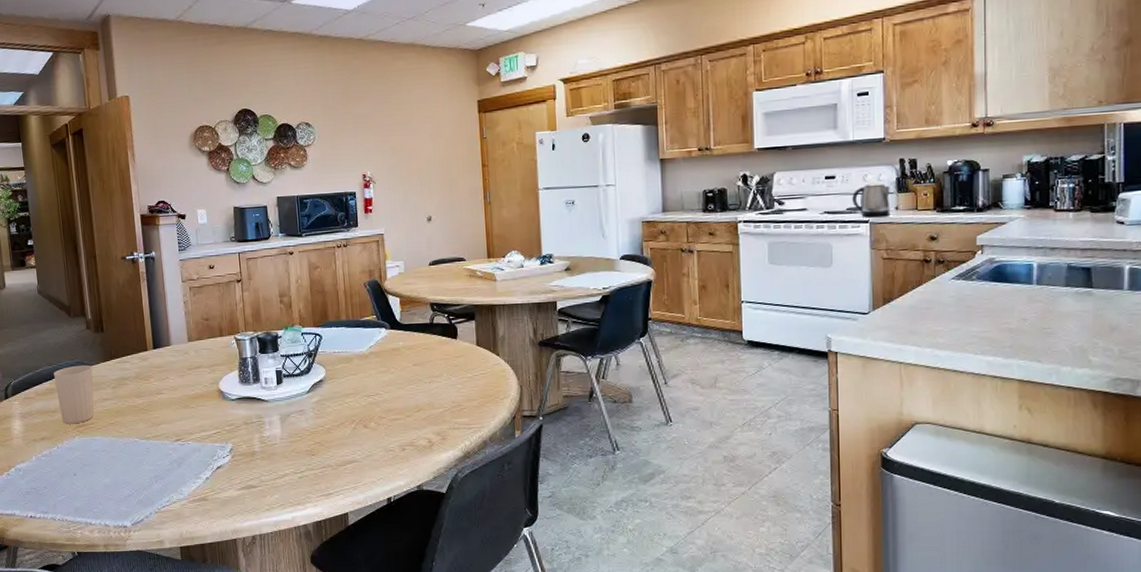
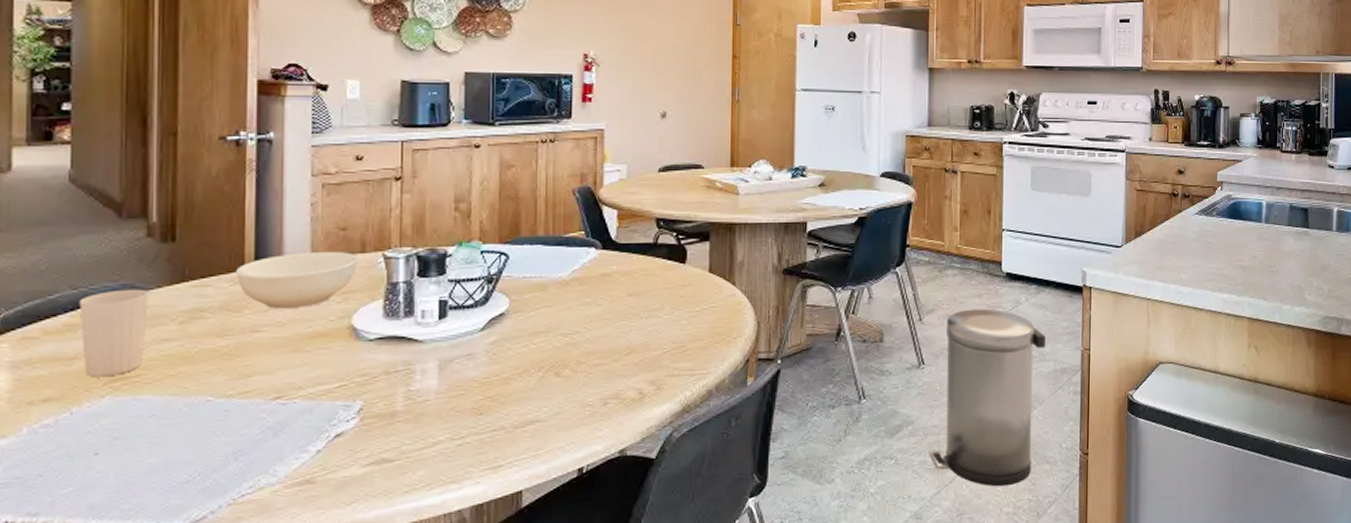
bowl: none [142,335,219,378] -> present [235,251,359,310]
pedal bin: none [681,373,791,530] -> present [929,308,1045,487]
kettle: present [852,183,891,219] -> none [1111,112,1145,149]

